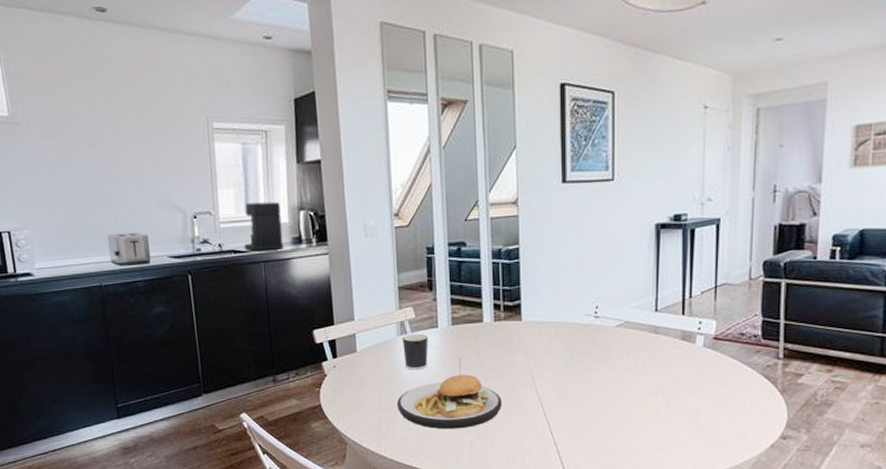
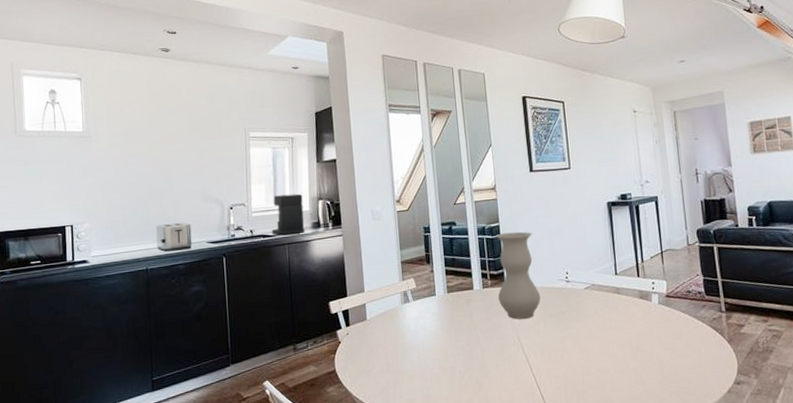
plate: present [397,358,503,429] -> none [403,322,495,389]
mug: present [402,333,429,370] -> none [406,301,428,335]
vase: none [511,256,563,358] -> present [495,231,541,319]

